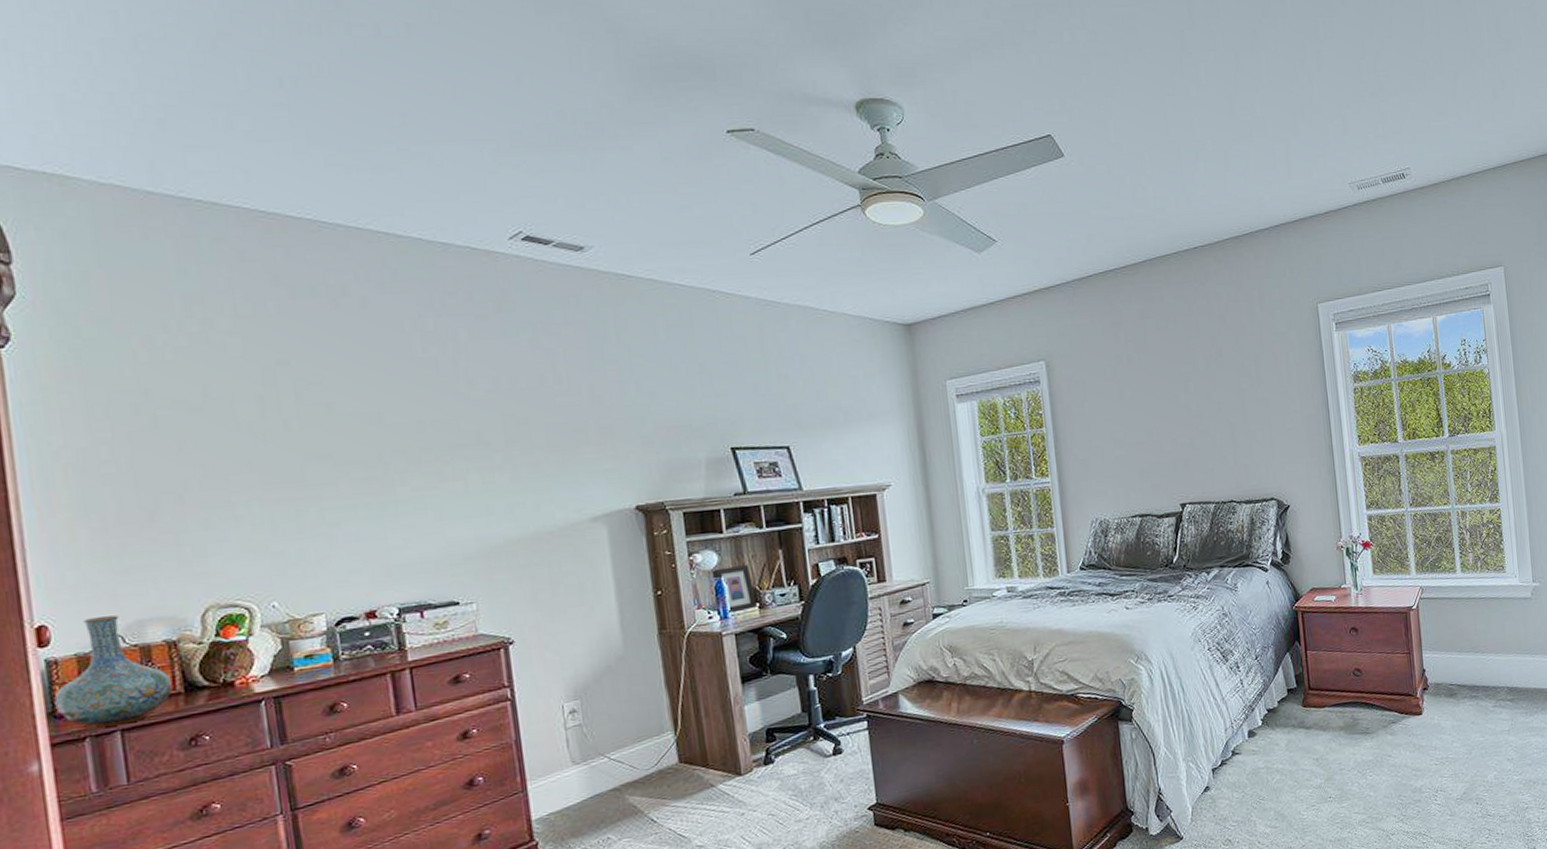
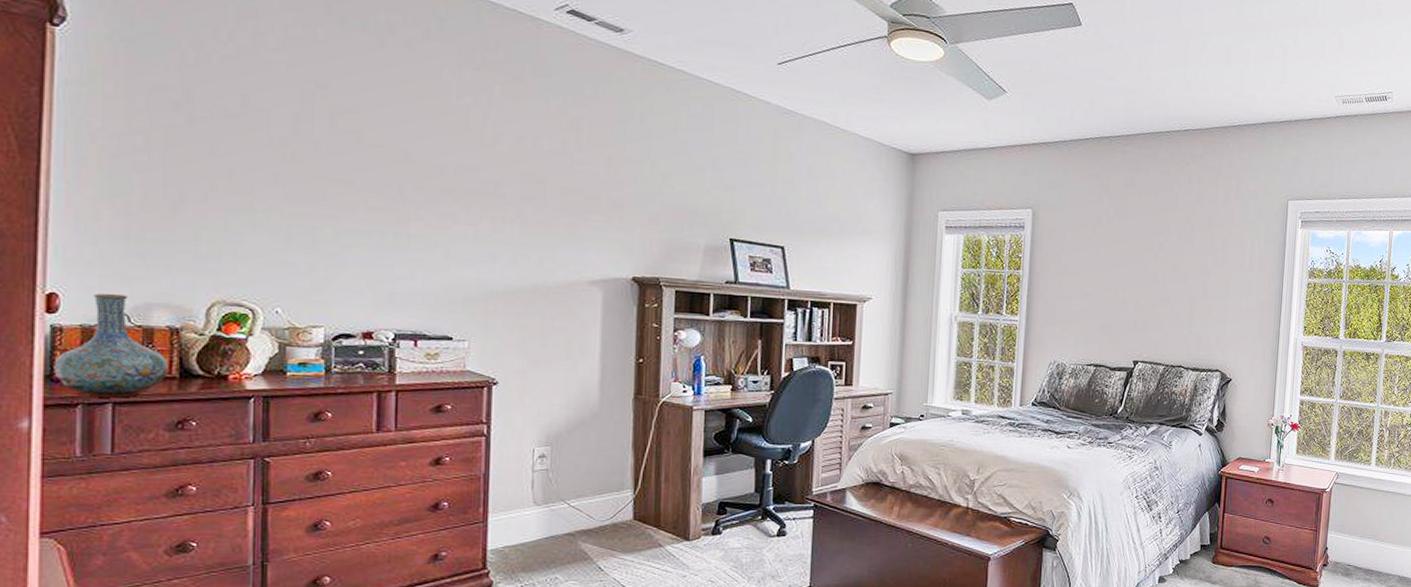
picture frame: present [711,565,757,614] -> none [692,347,730,391]

